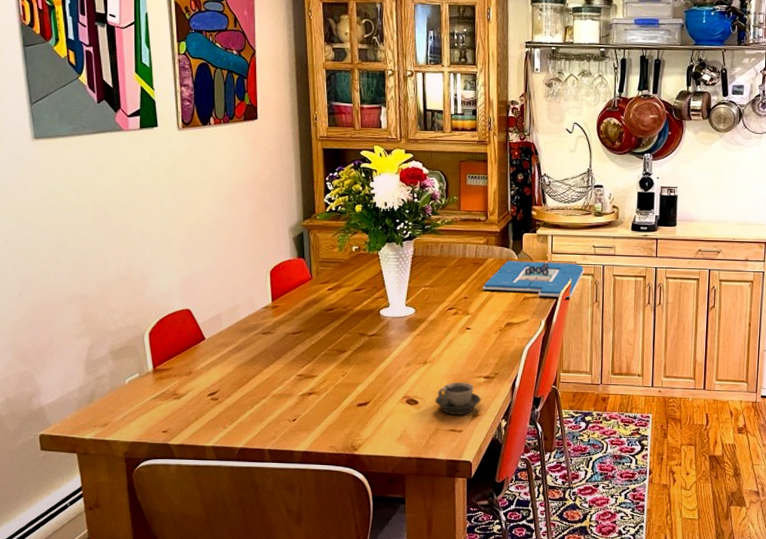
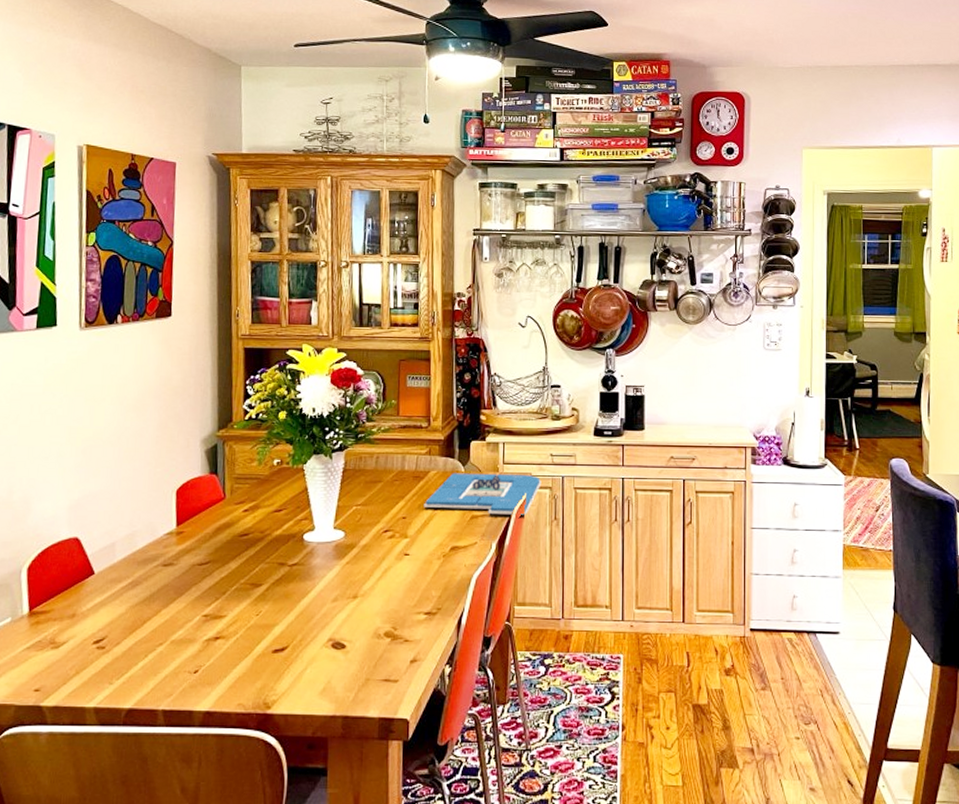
cup: present [435,382,481,415] -> none [366,620,421,660]

